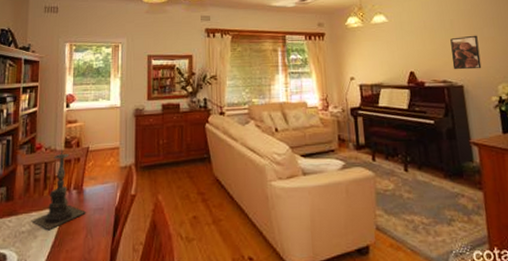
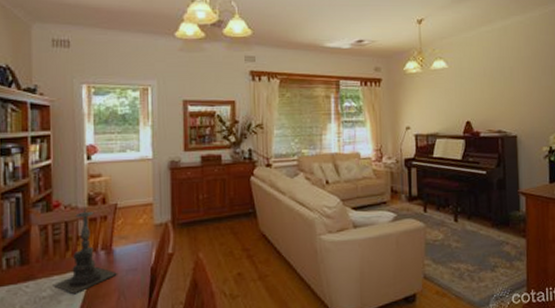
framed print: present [450,35,482,70] -> none [508,84,536,120]

